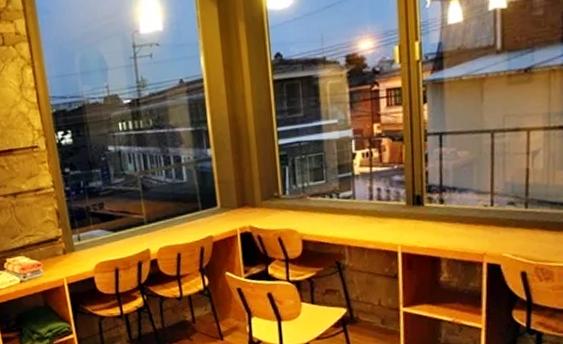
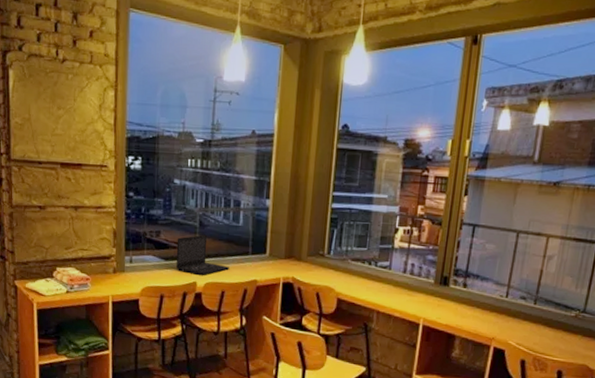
laptop: none [121,198,181,241] -> present [176,234,229,275]

